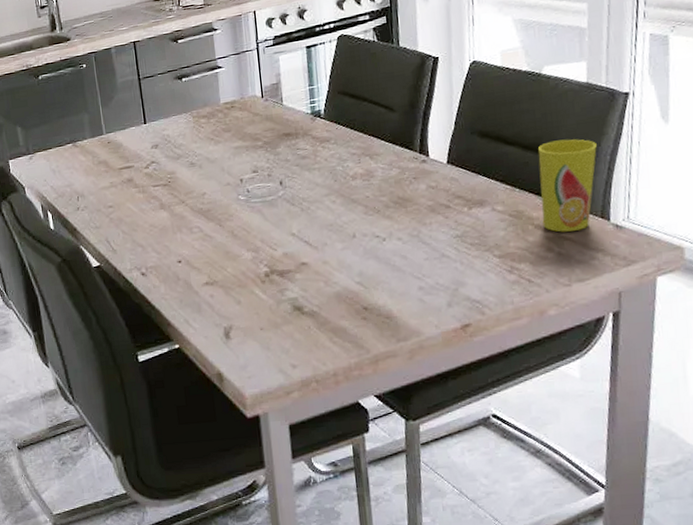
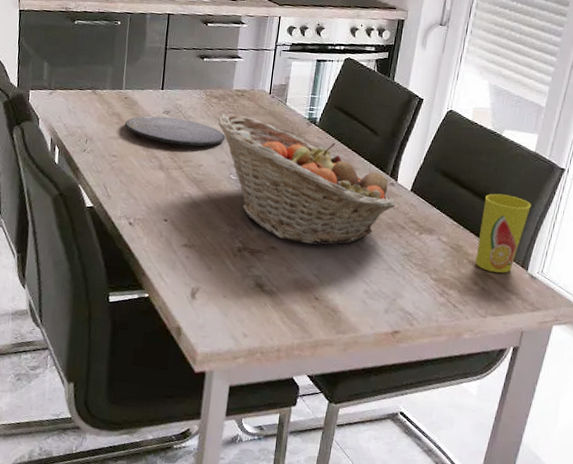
plate: none [114,148,225,180] -> present [125,116,226,146]
fruit basket: none [212,128,433,252] -> present [218,113,396,245]

